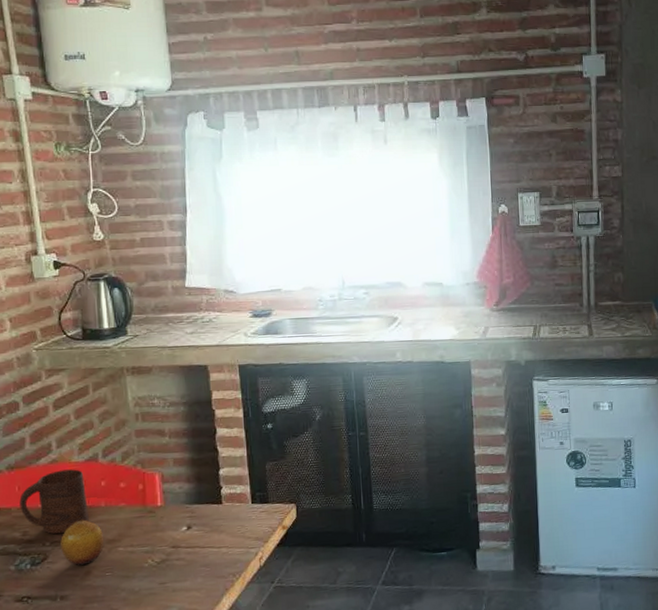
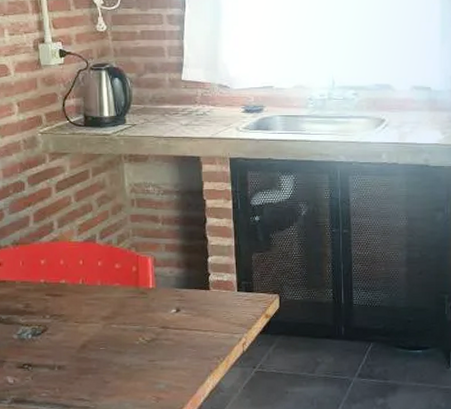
cup: present [19,469,89,535] -> none [23,248,86,308]
fruit: present [60,520,105,566] -> none [59,296,100,339]

